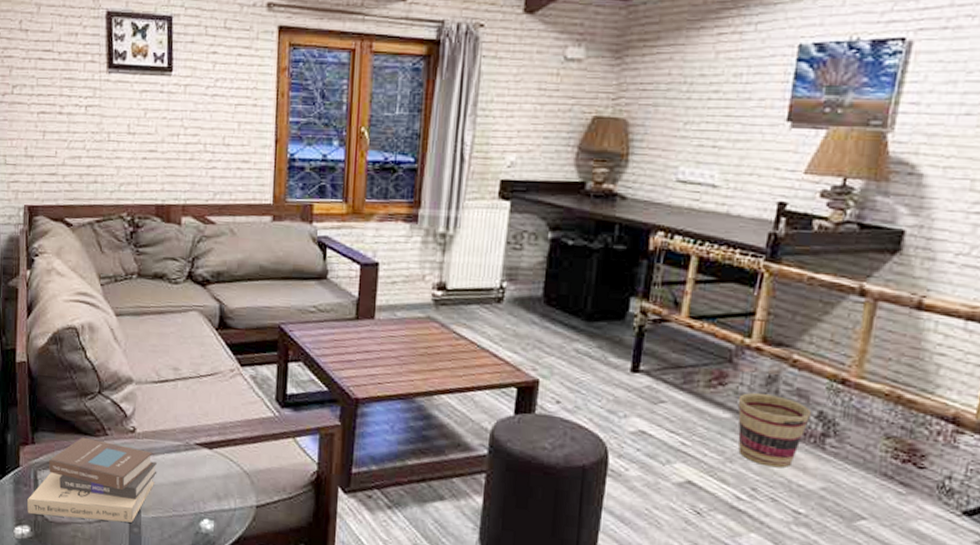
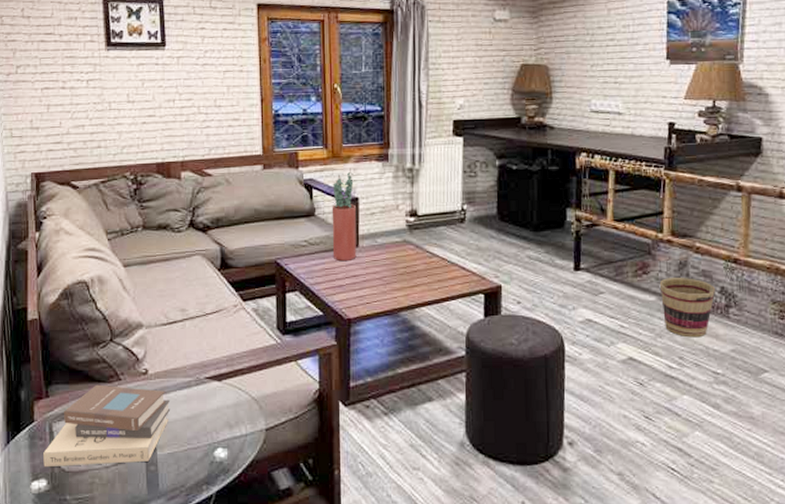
vase: none [344,227,375,334] -> present [332,167,357,262]

